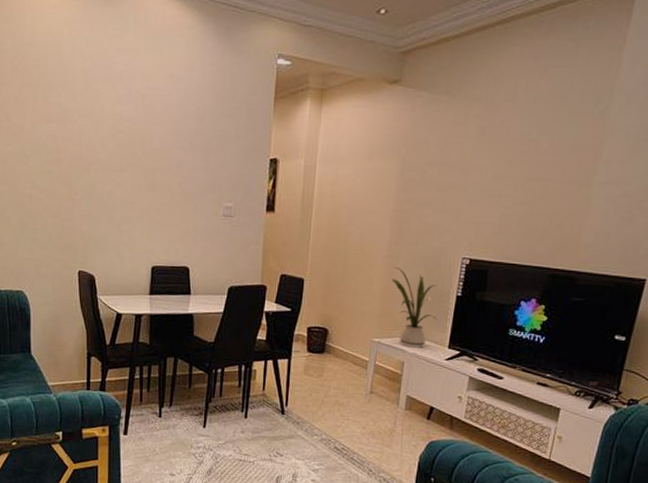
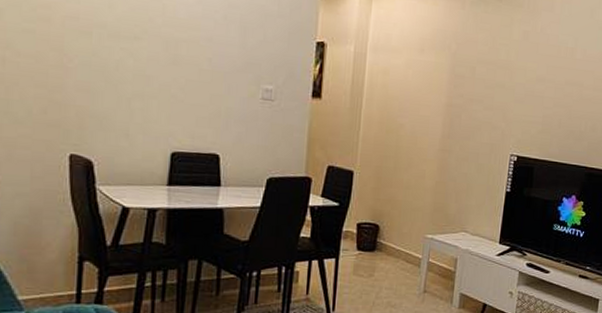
house plant: present [391,267,437,348] -> none [444,162,488,244]

